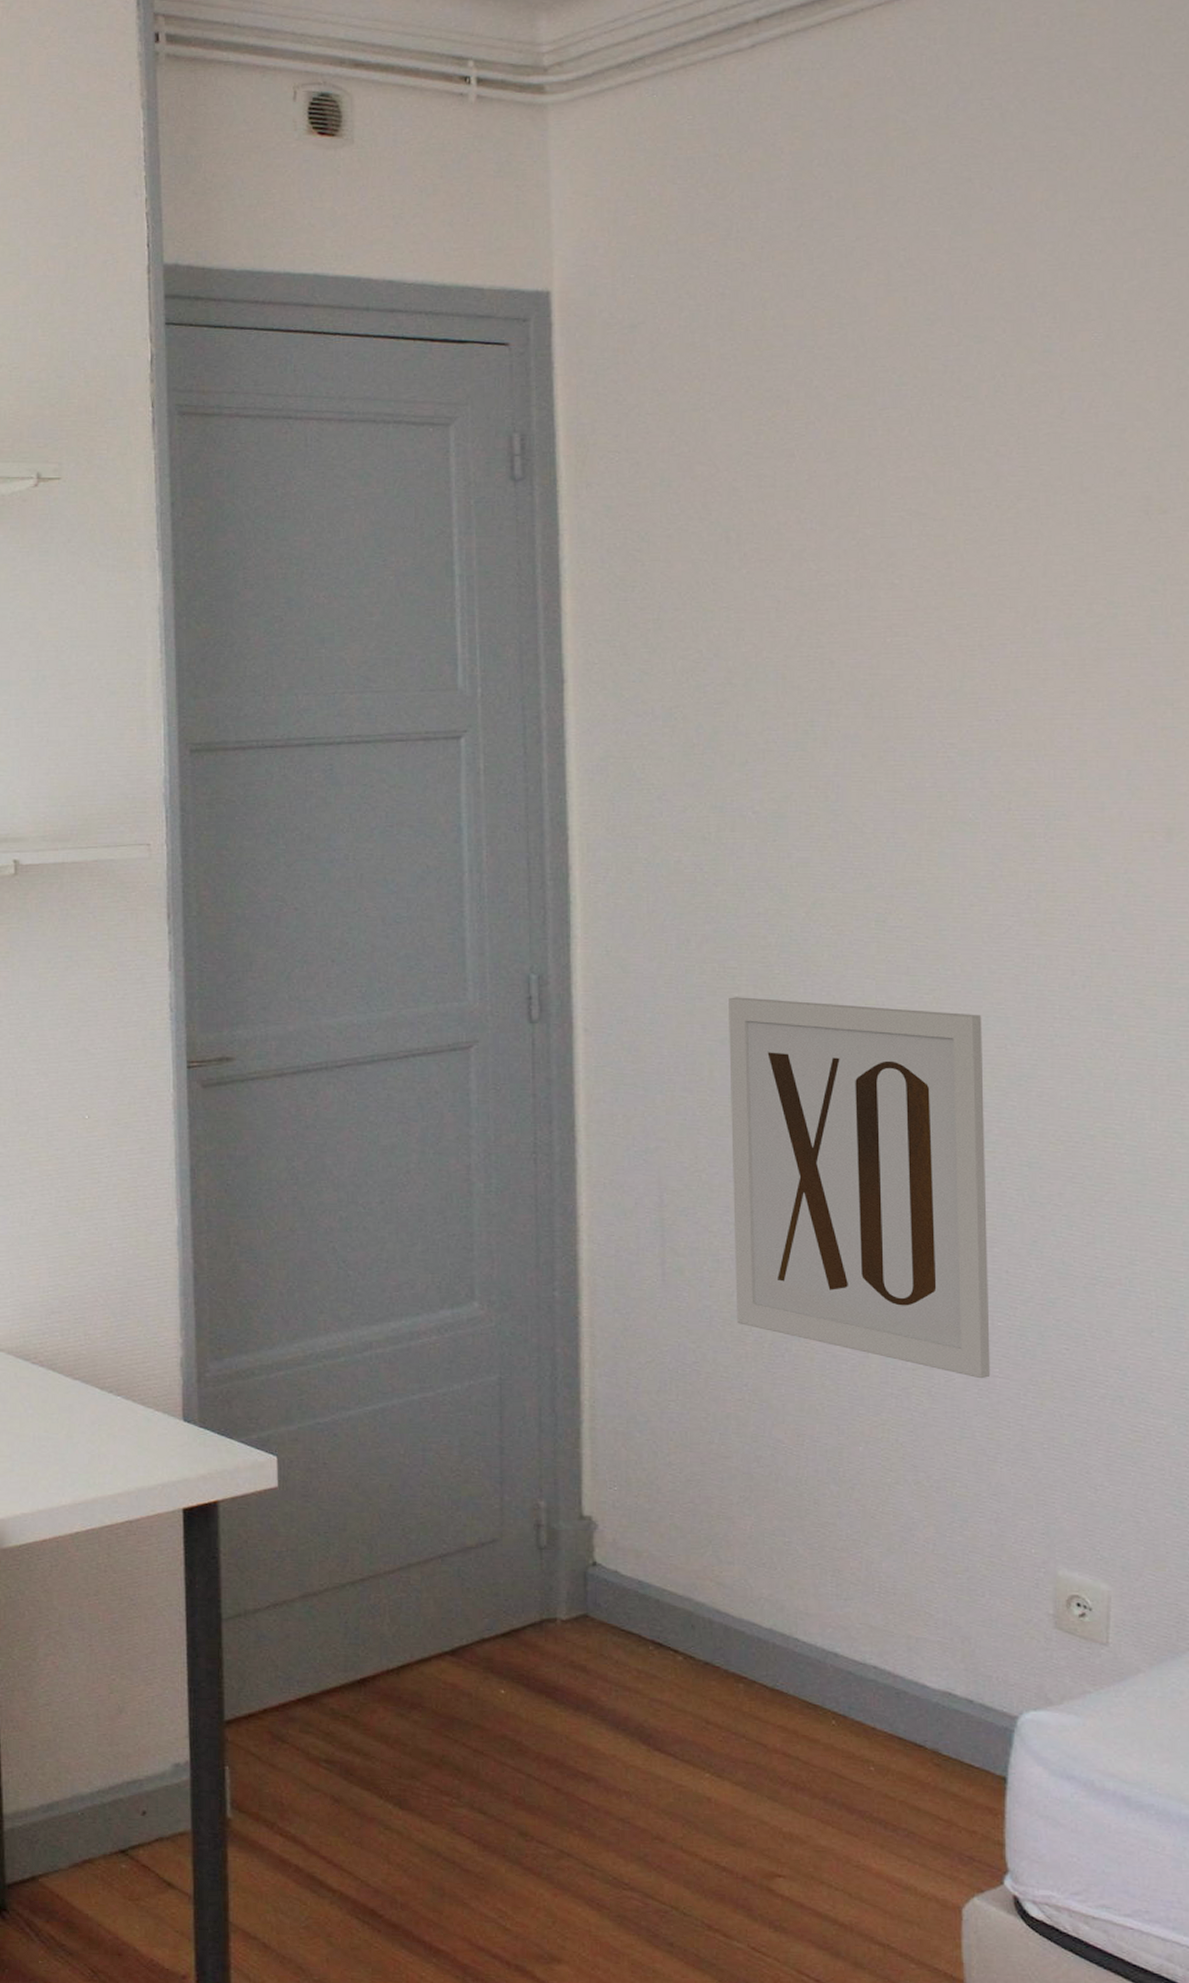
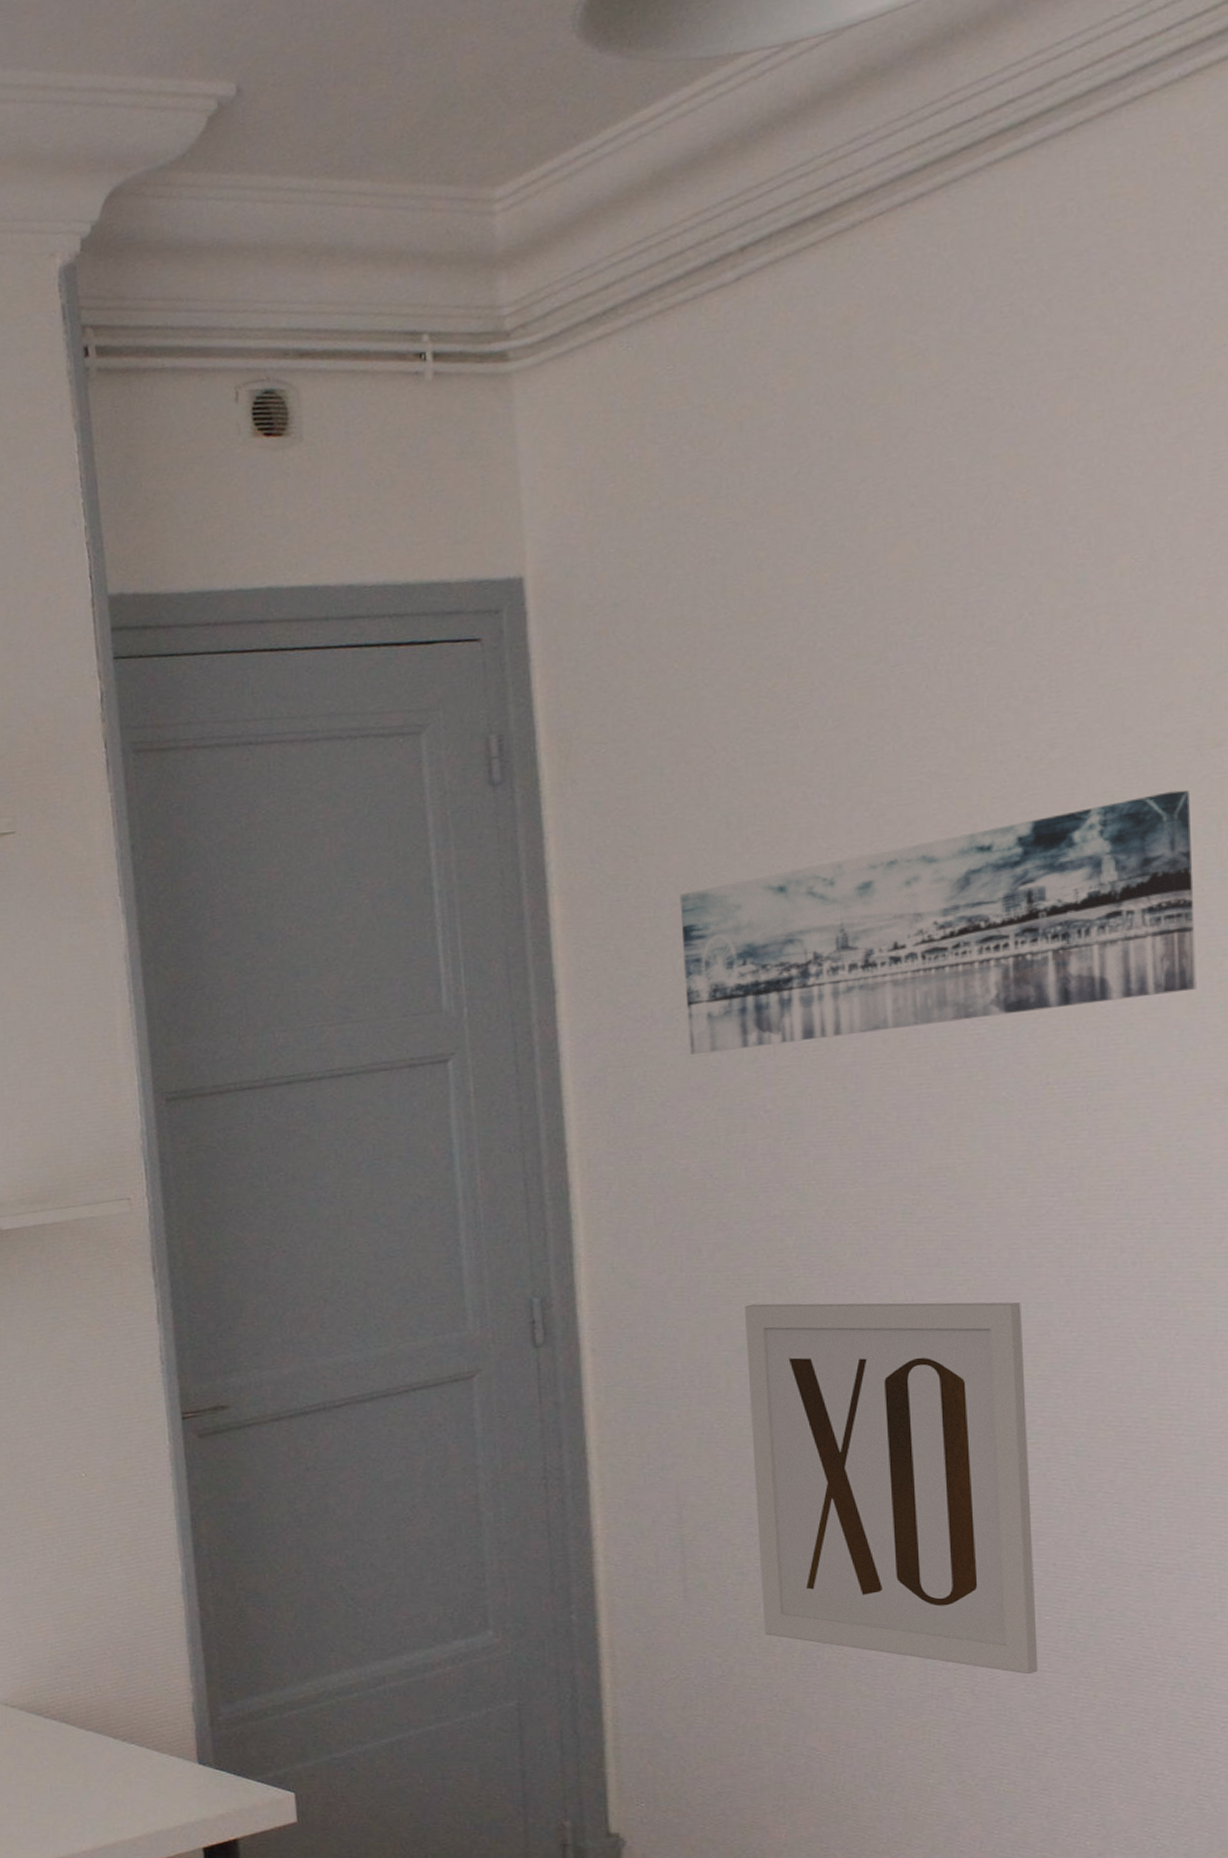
wall art: none [681,549,1143,752] -> present [679,790,1197,1055]

